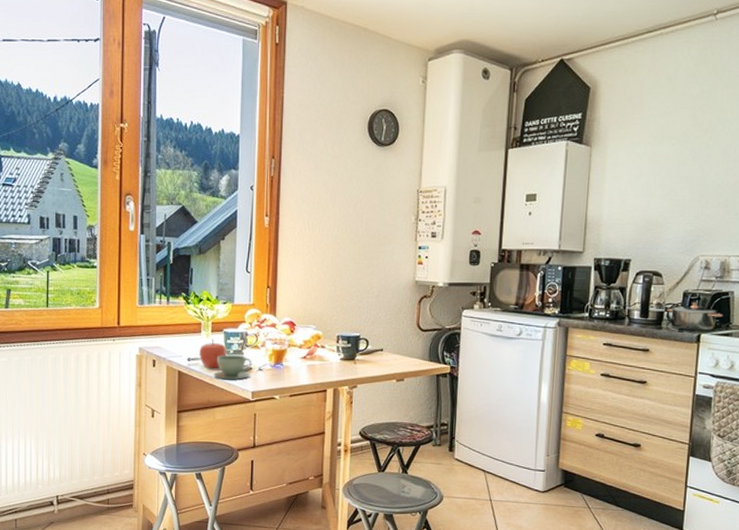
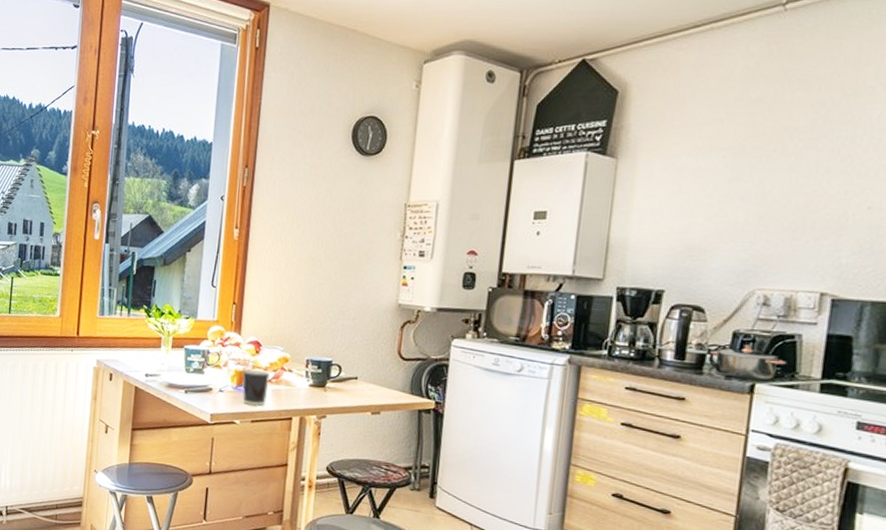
fruit: present [199,338,227,369] -> none [158,355,187,387]
teacup: present [214,354,253,379] -> none [171,372,213,400]
mug: none [279,348,304,382] -> present [242,370,270,407]

